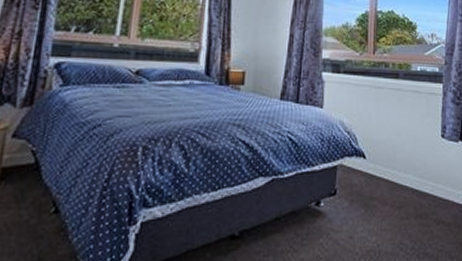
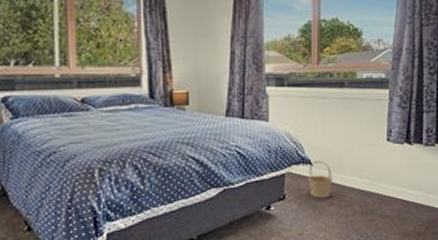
basket: none [361,153,386,196] -> present [308,160,332,198]

